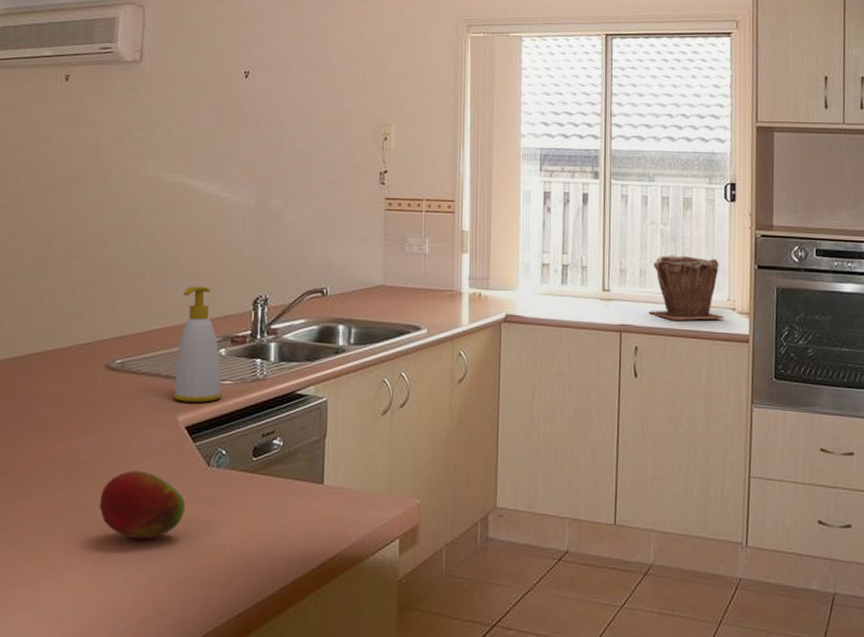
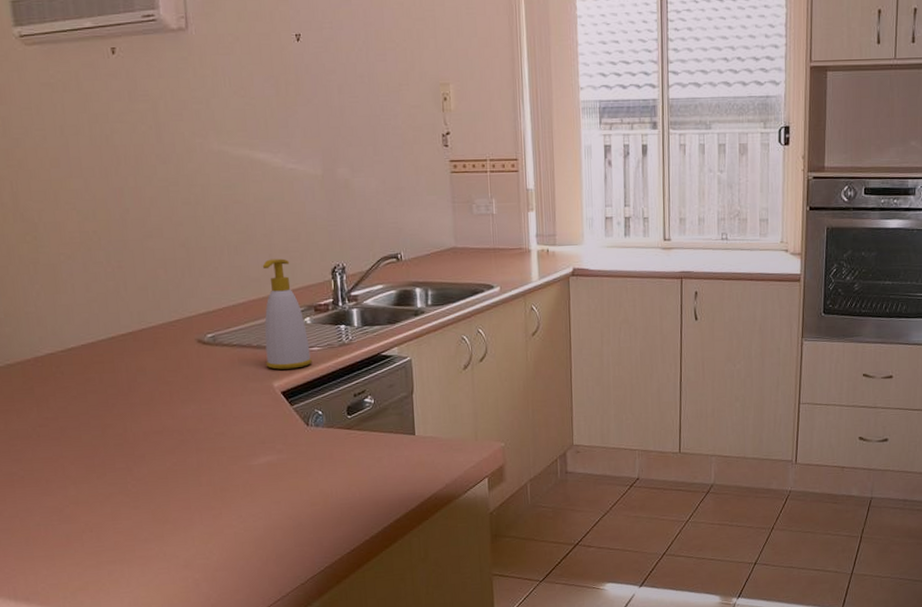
fruit: present [99,471,186,540] -> none [210,434,291,495]
plant pot: present [648,255,724,320] -> none [707,201,777,265]

